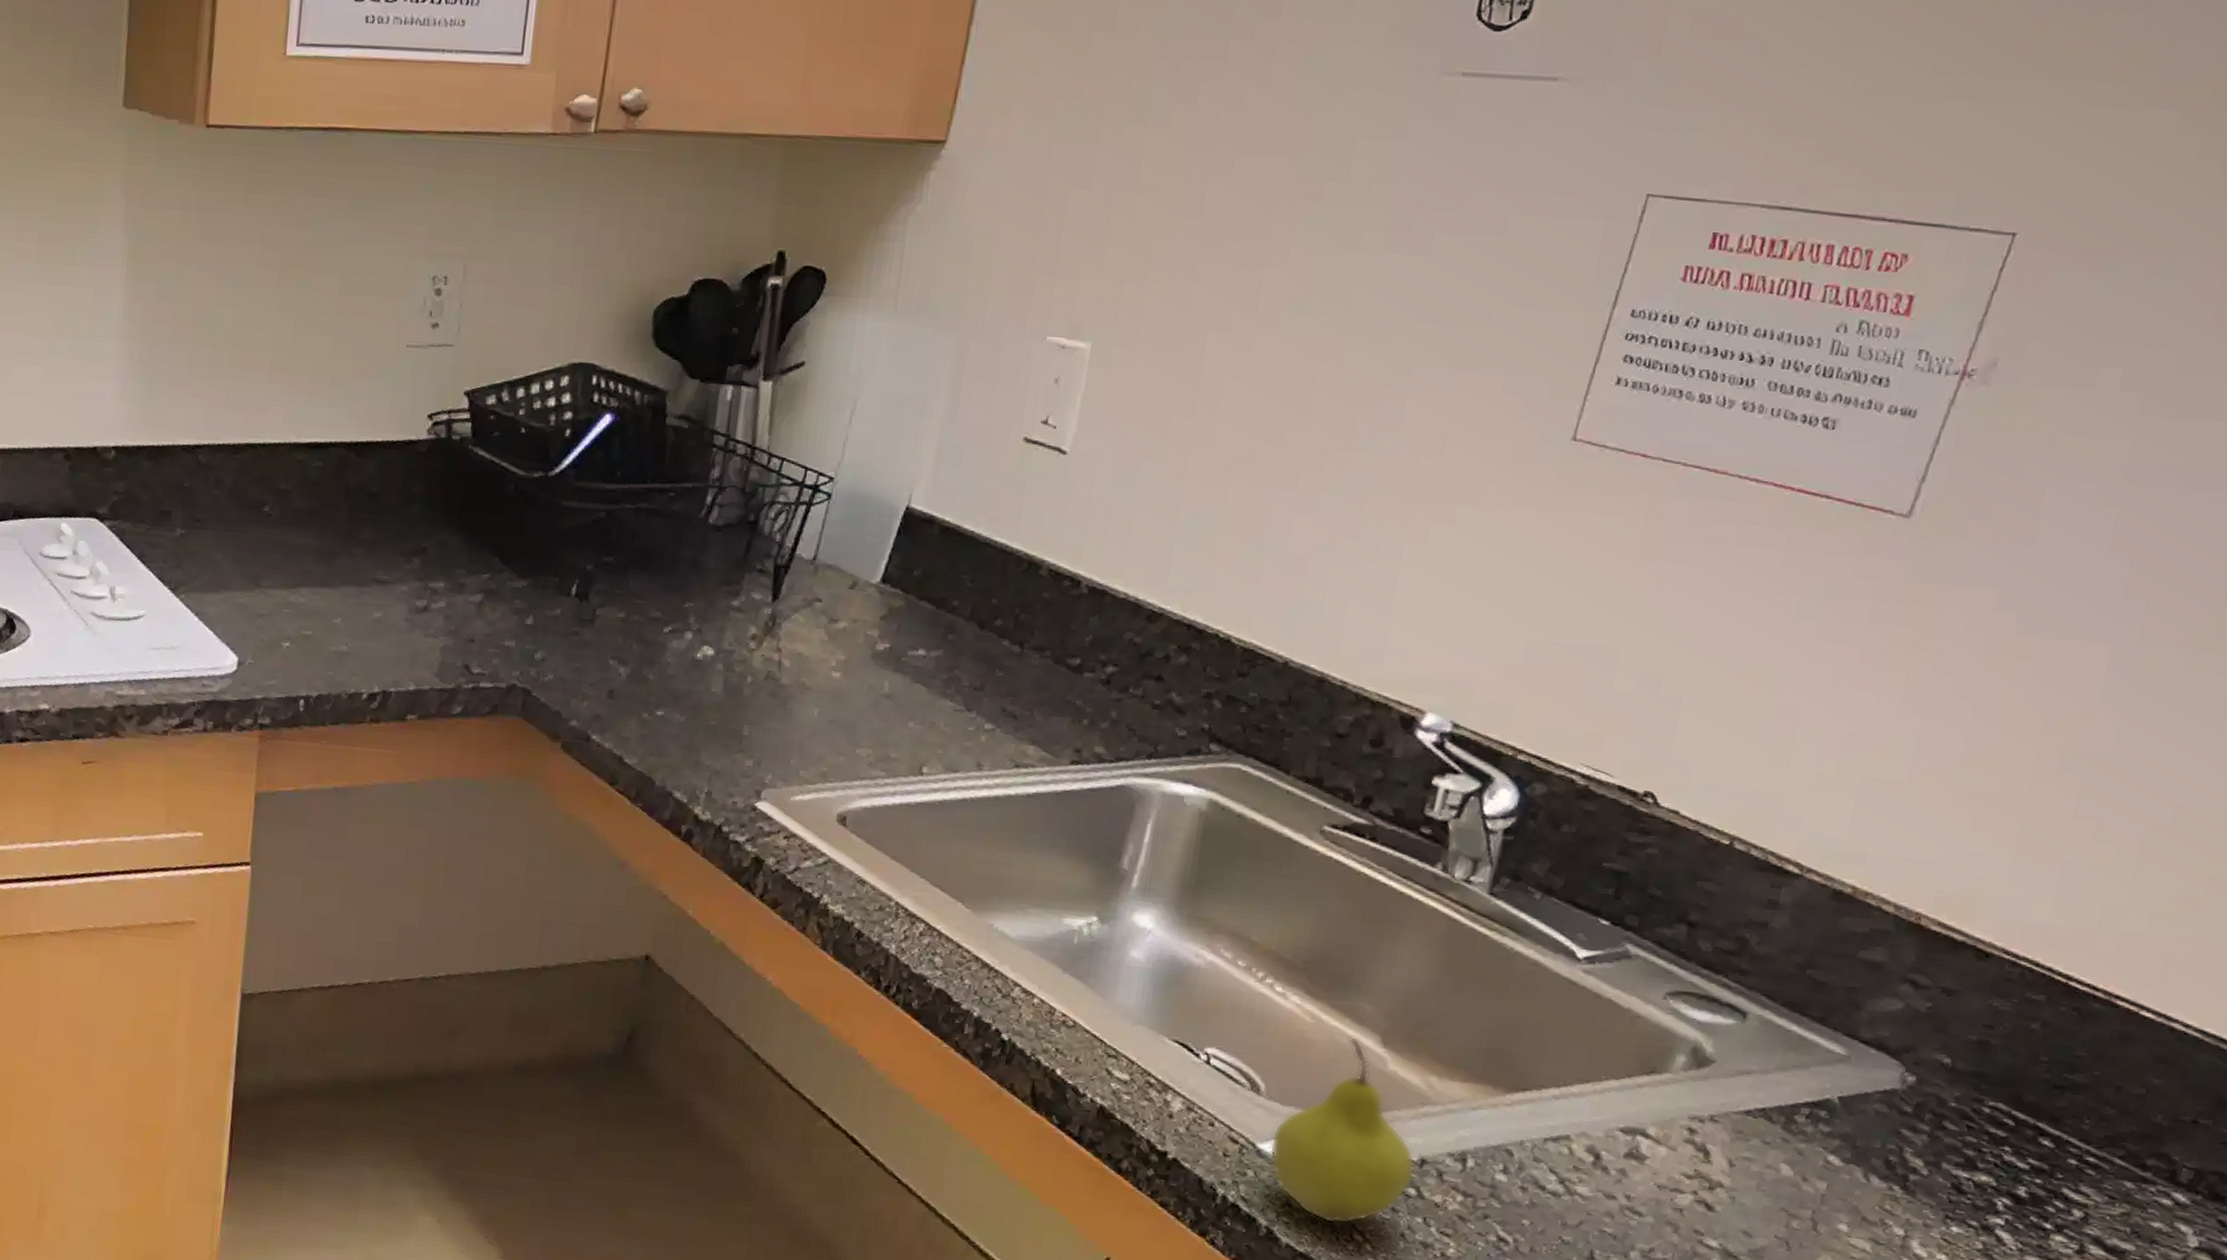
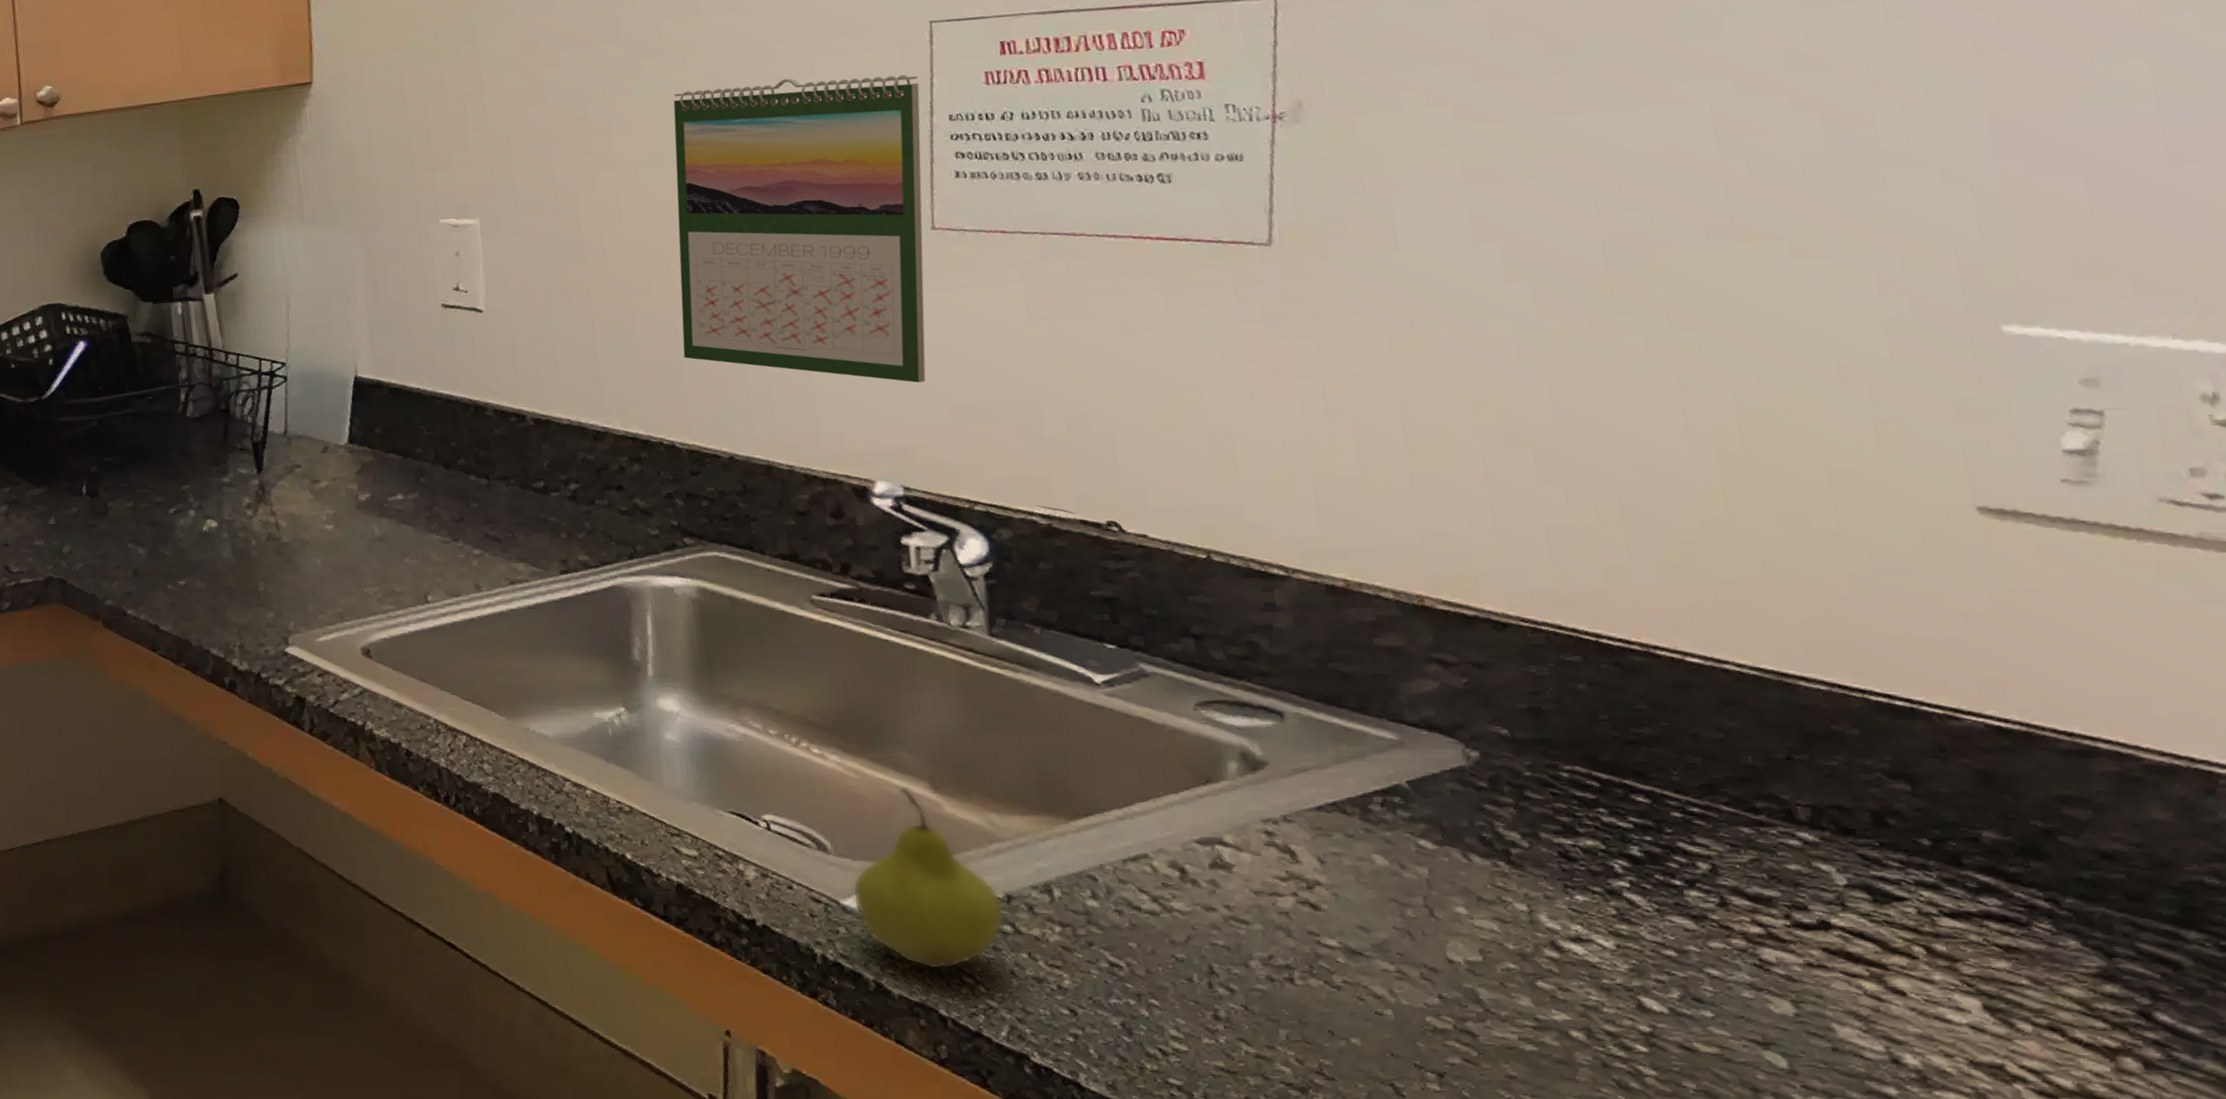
calendar: none [1268,230,1614,611] -> present [673,74,926,383]

